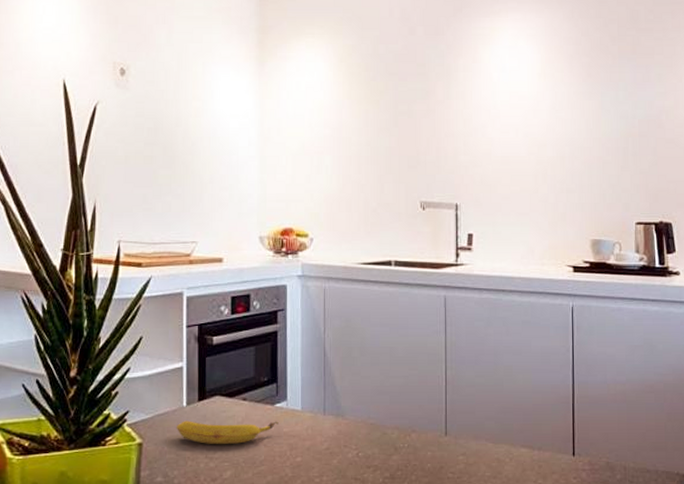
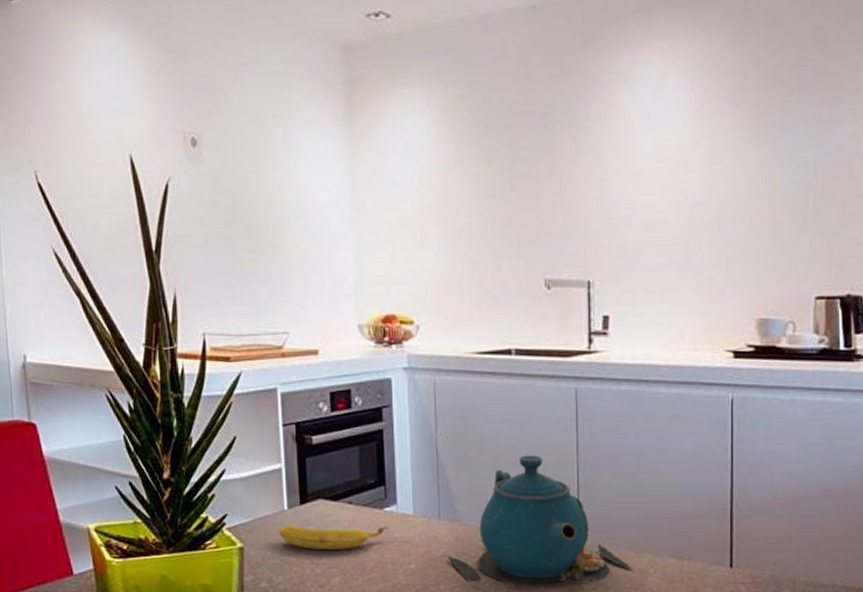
teapot: none [331,355,493,474] -> present [447,455,634,583]

